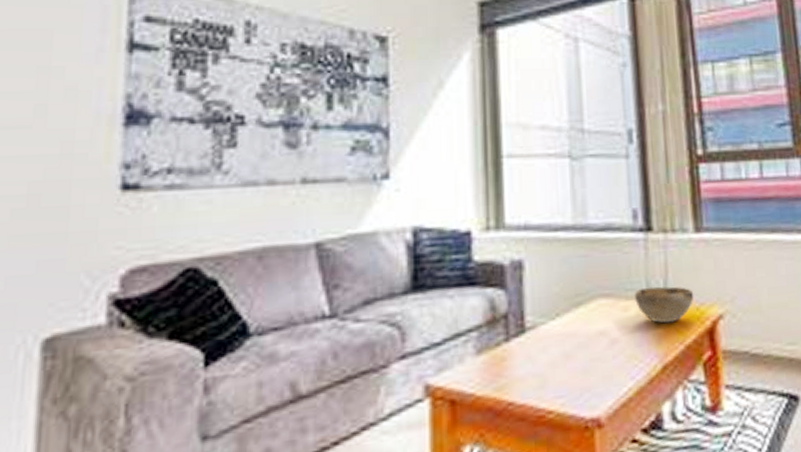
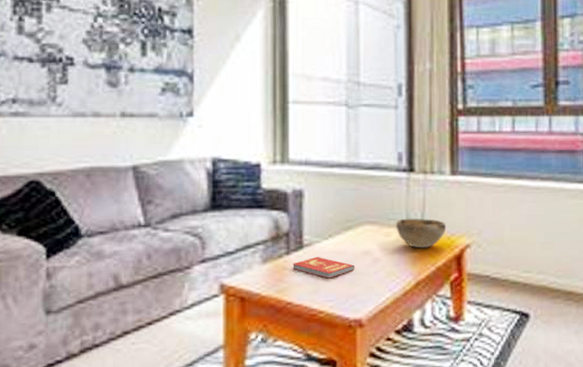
book: none [513,341,589,369] -> present [292,256,355,279]

